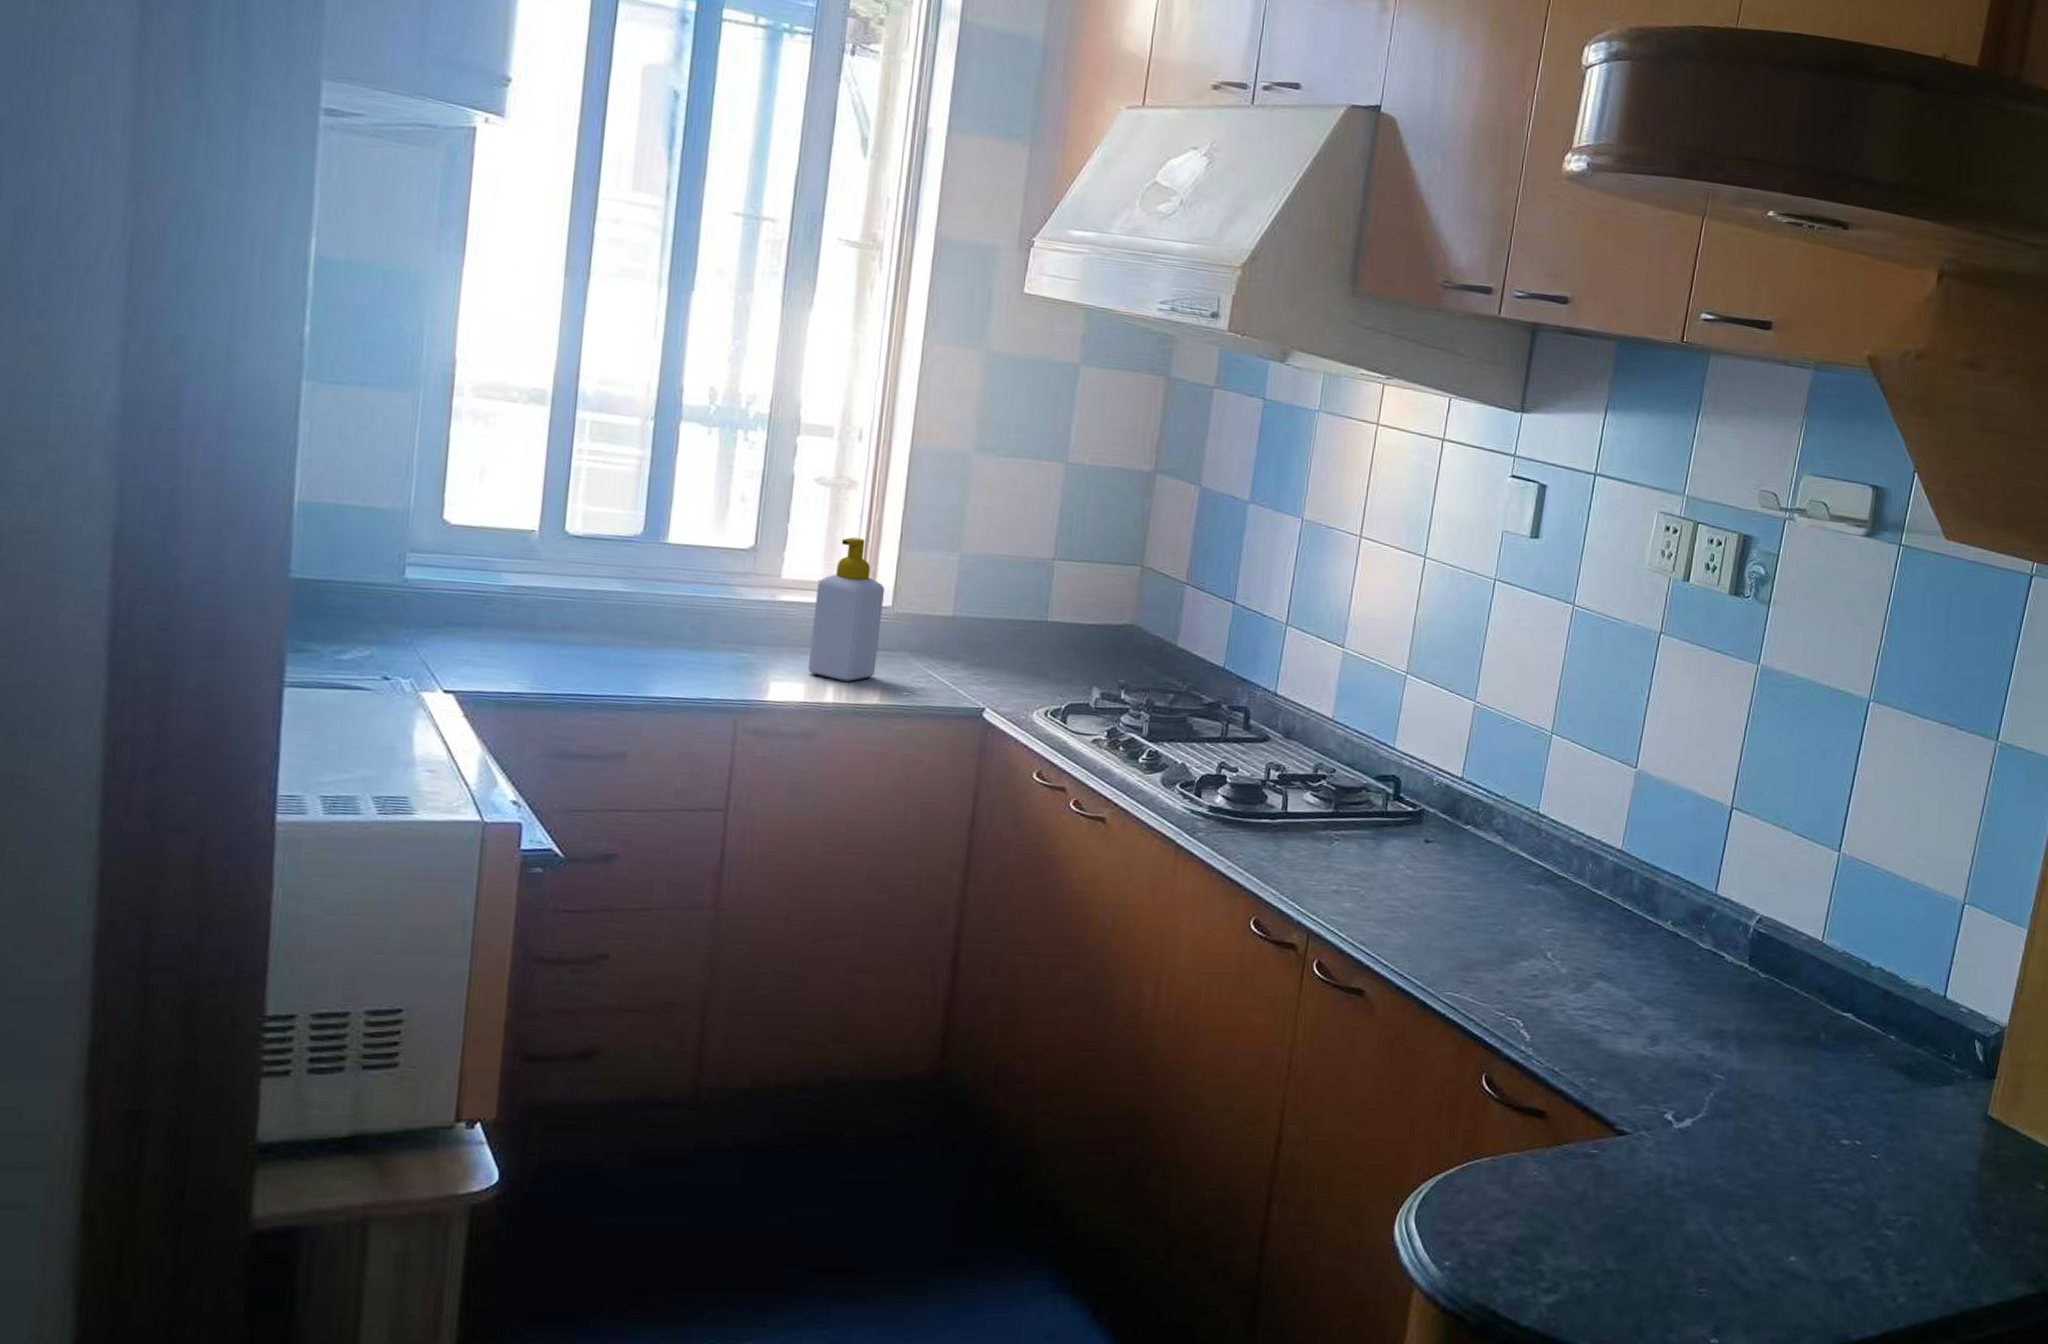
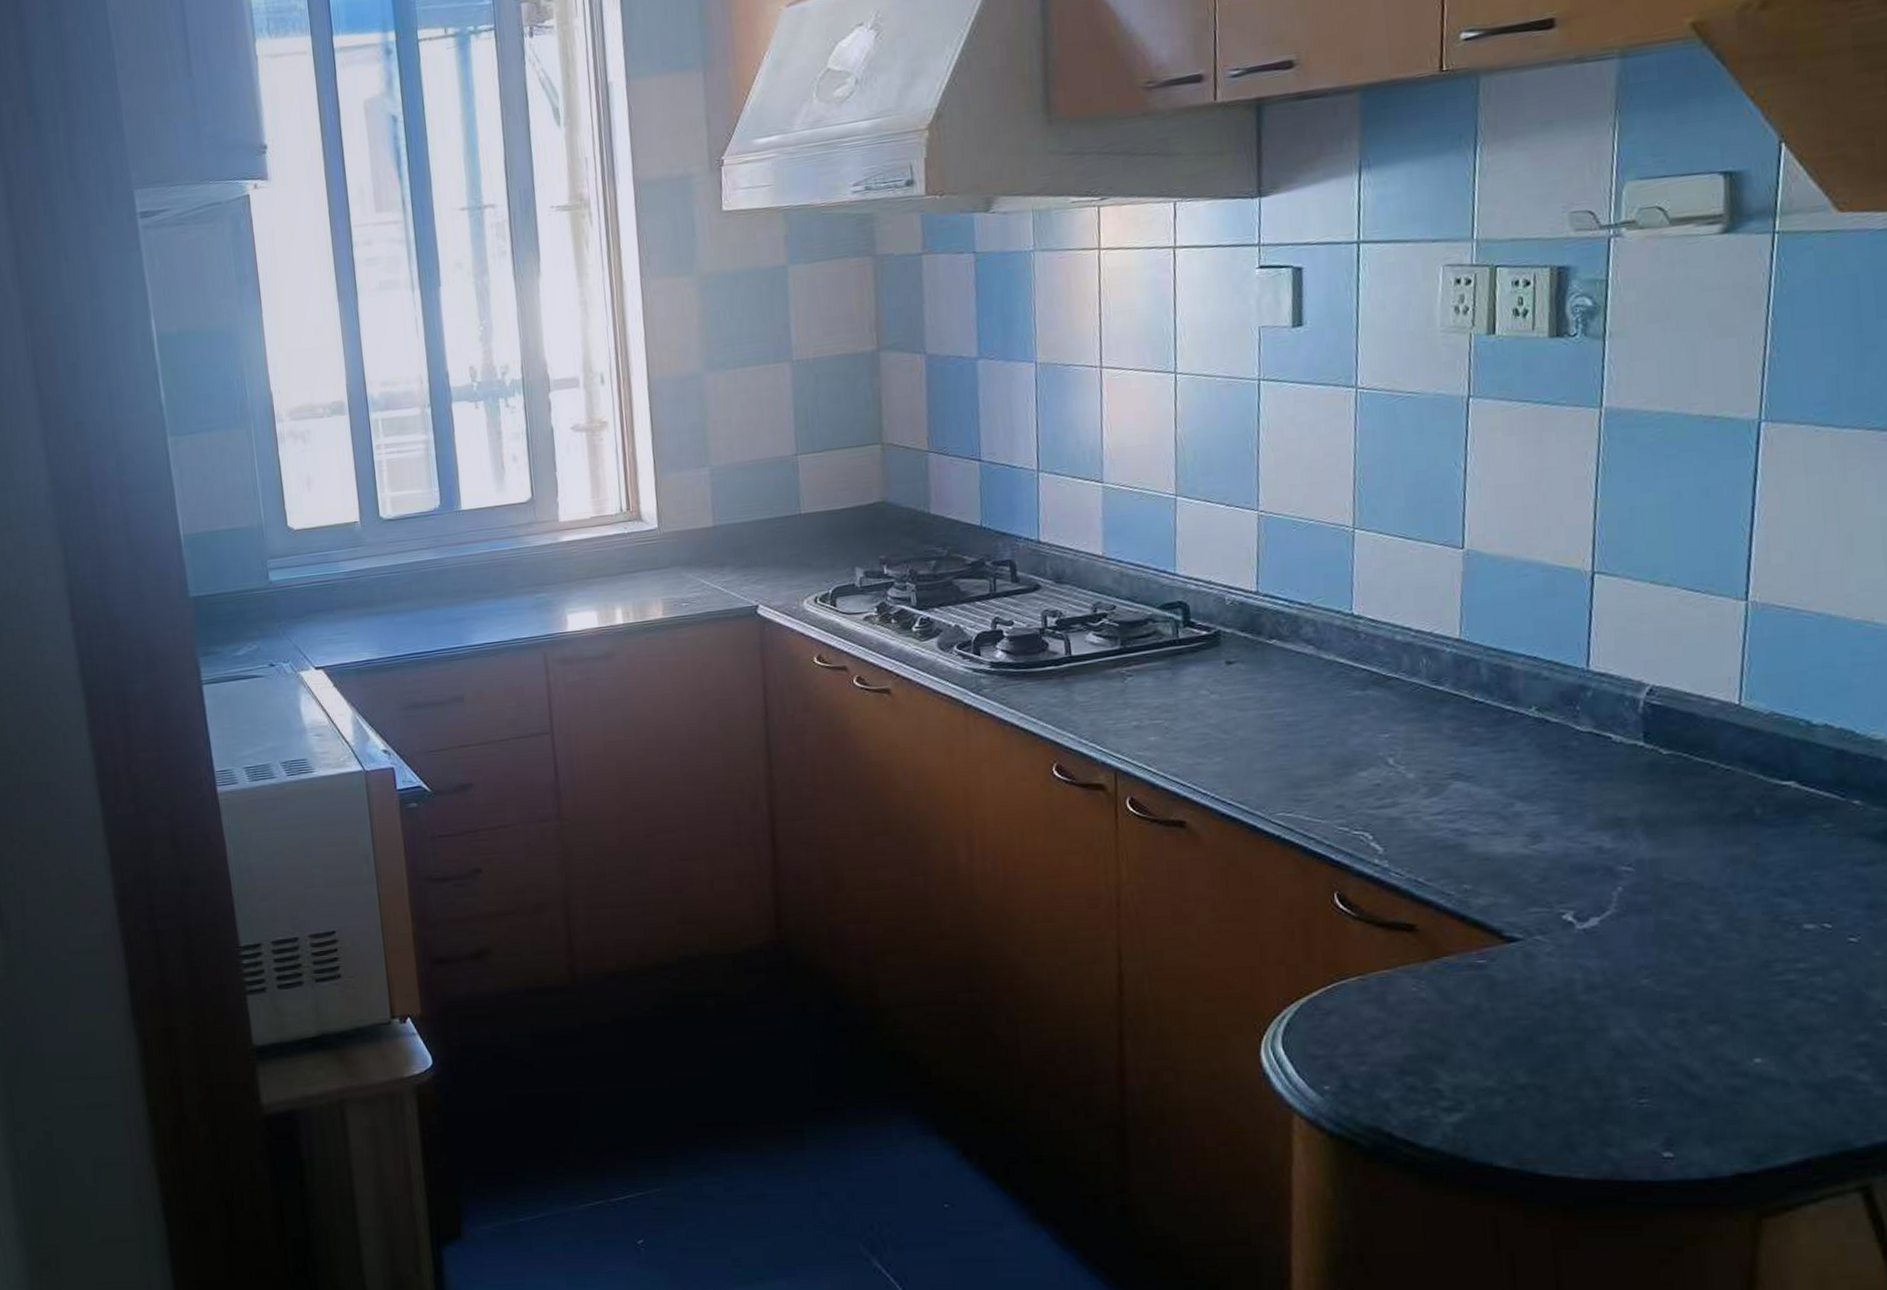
soap bottle: present [807,537,886,682] -> none [590,472,655,603]

